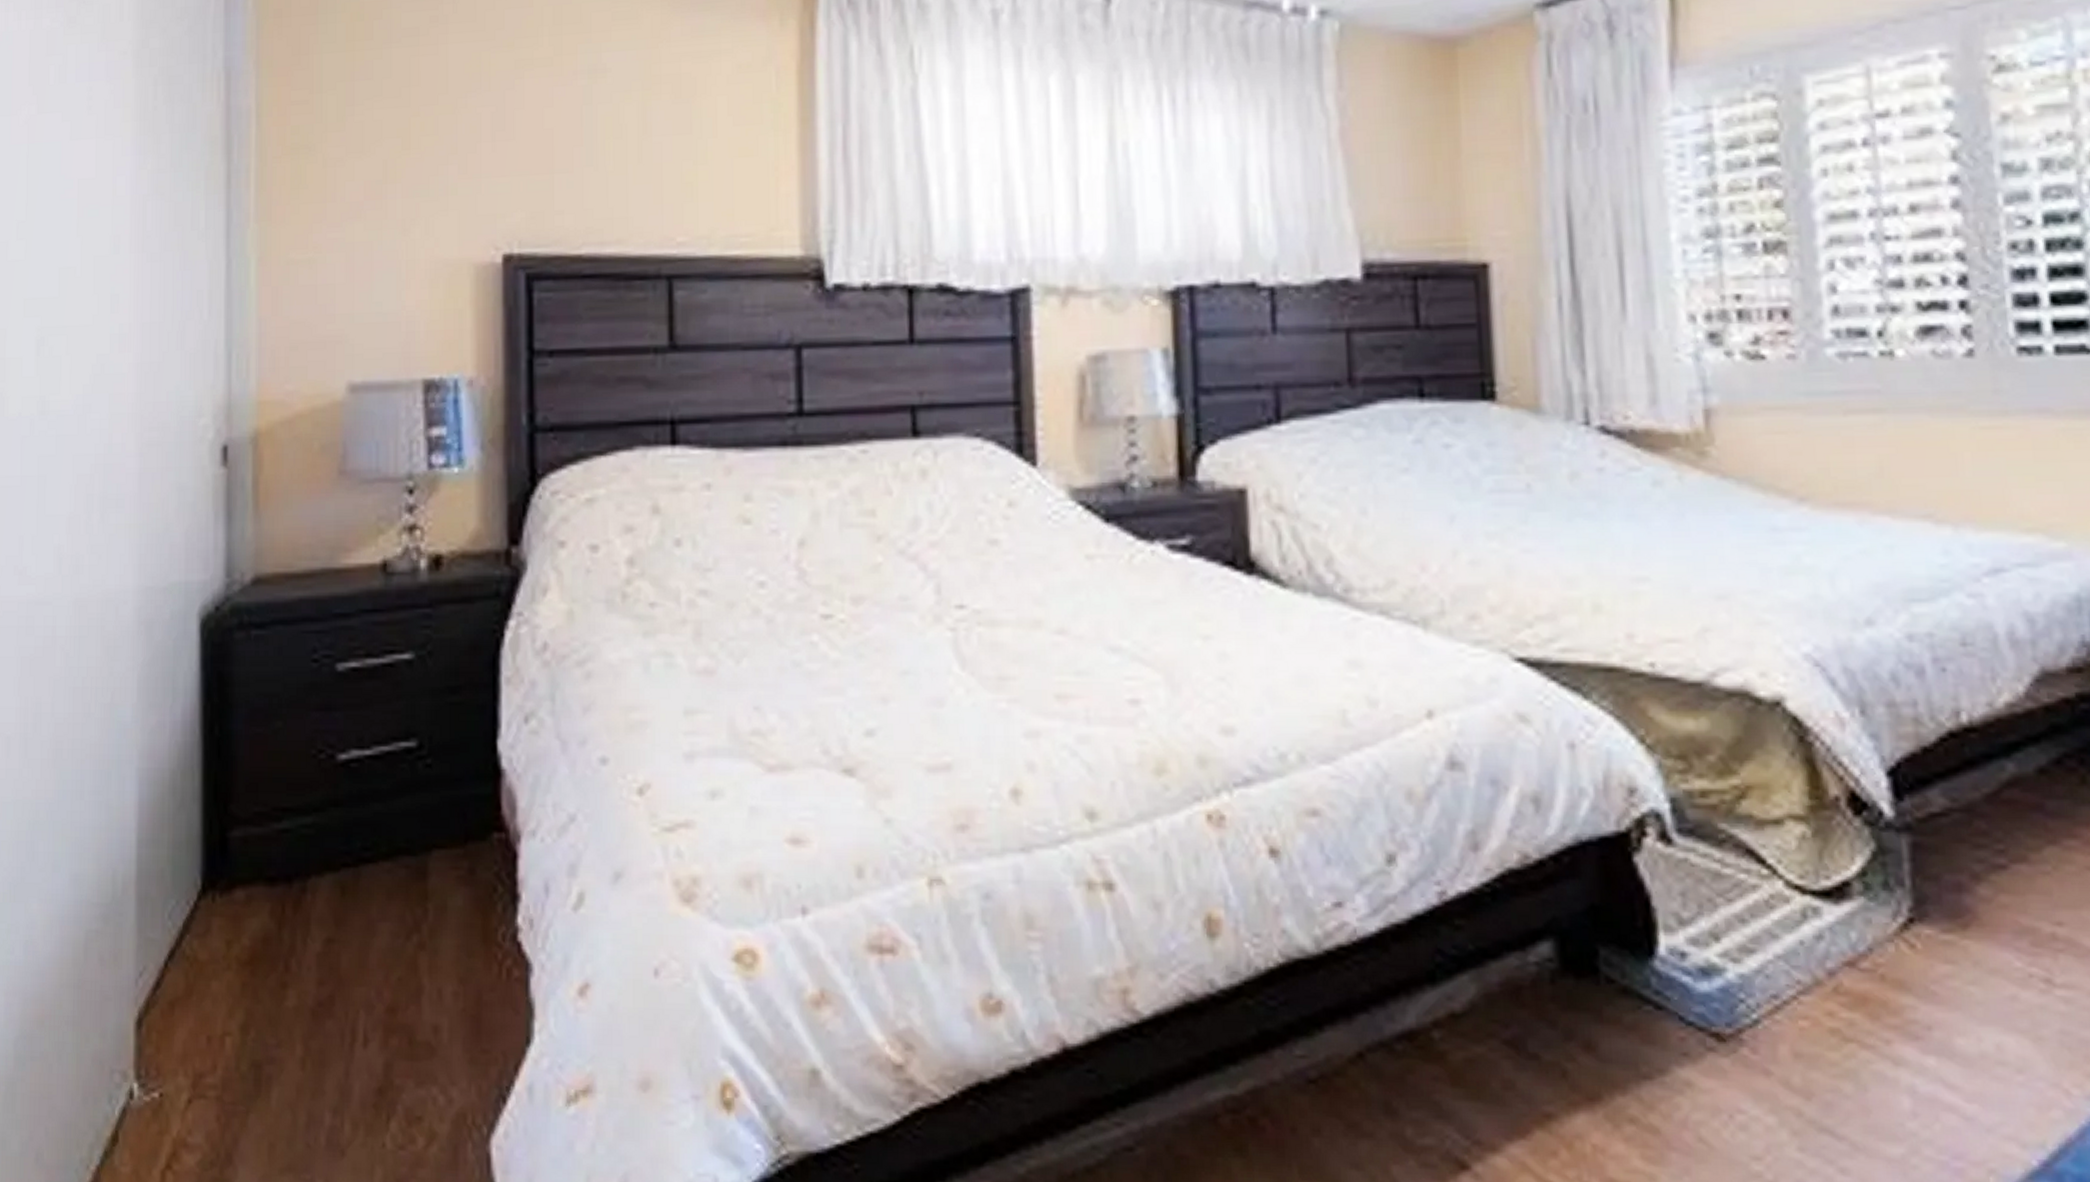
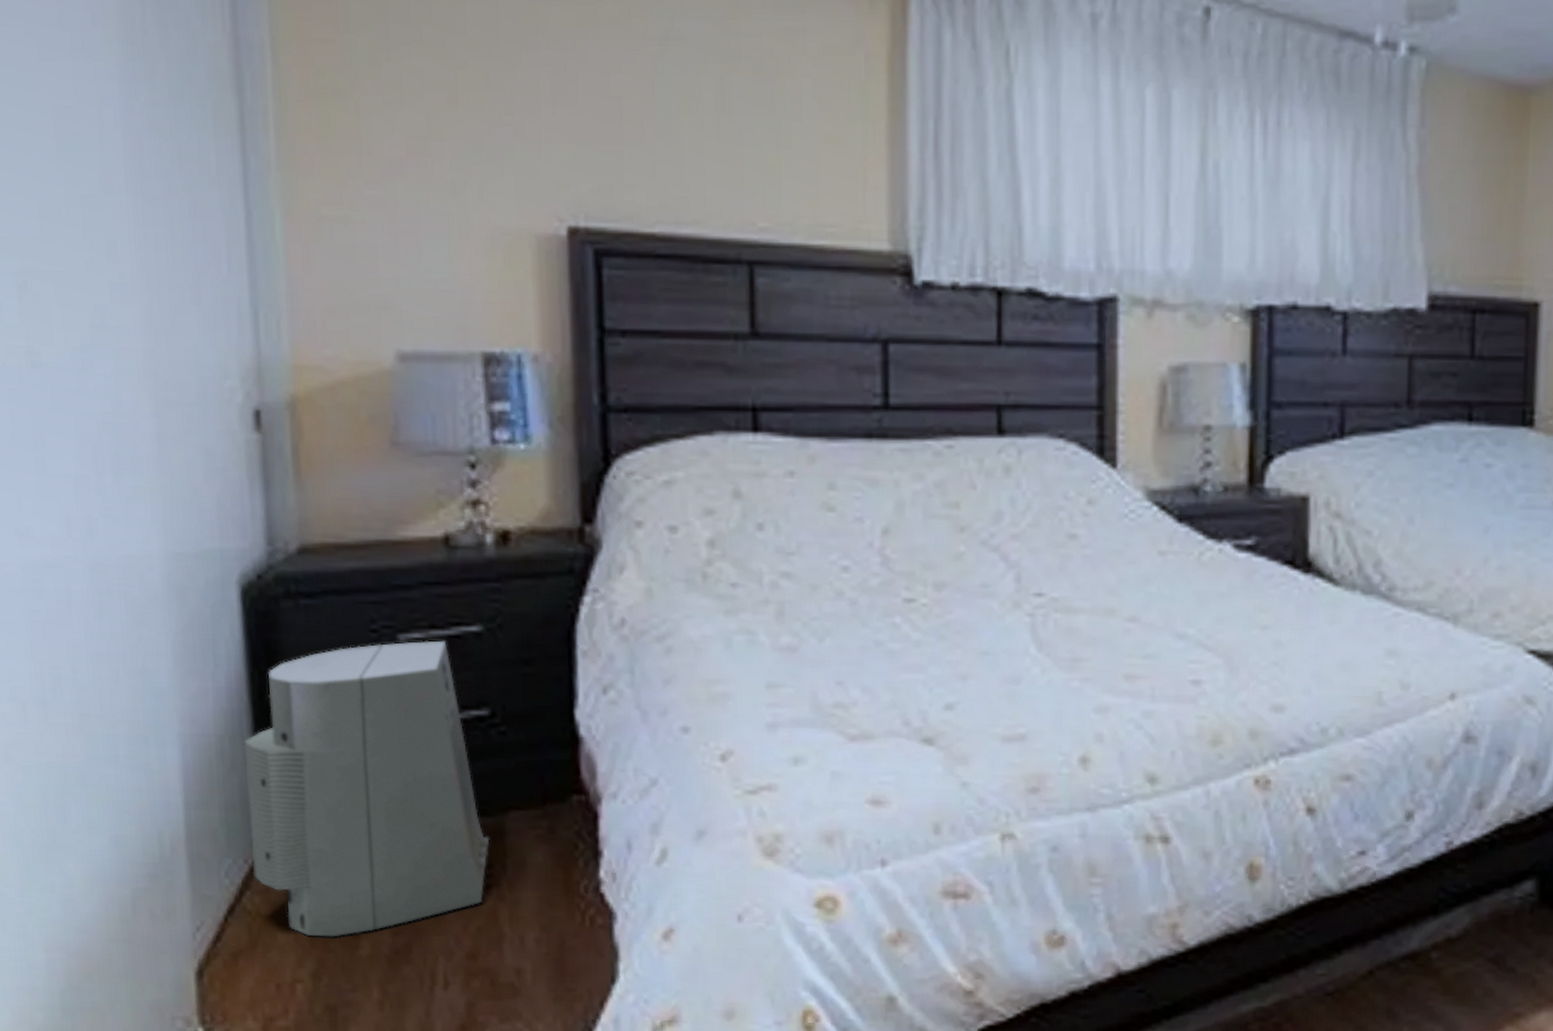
air purifier: none [193,669,413,986] -> present [244,640,490,937]

